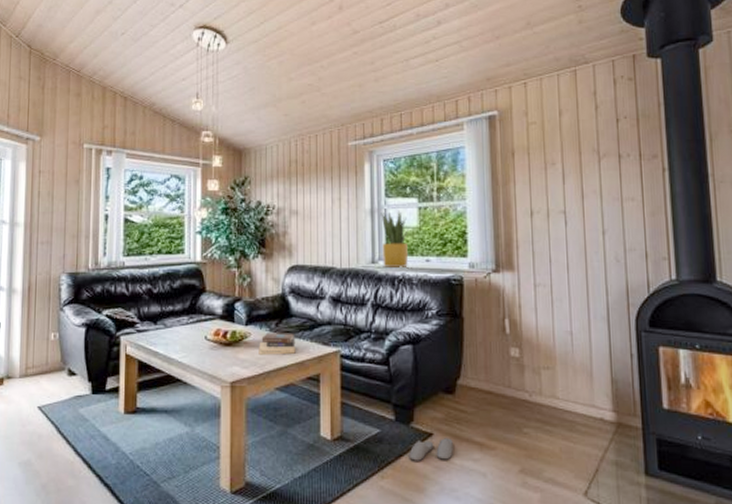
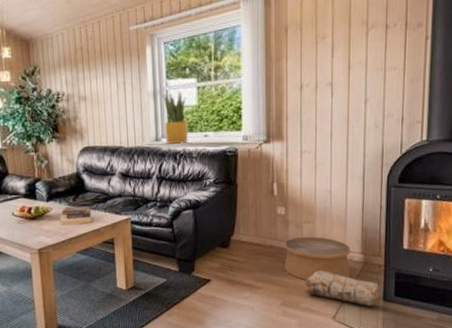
slippers: present [409,438,454,461] -> none [191,282,228,302]
woven basket: none [520,385,603,442] -> present [284,236,351,281]
decorative log: none [547,429,644,482] -> present [305,270,383,307]

